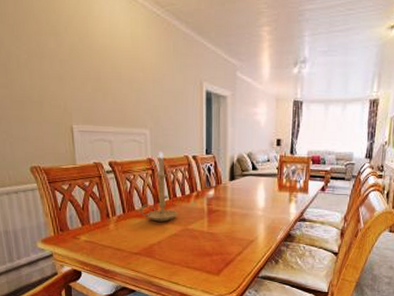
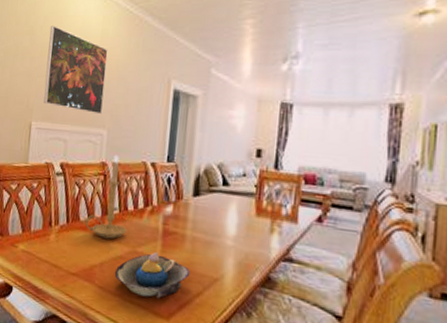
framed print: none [75,26,142,116] -> present [44,26,108,115]
decorative bowl: none [171,226,232,261] -> present [114,251,191,298]

